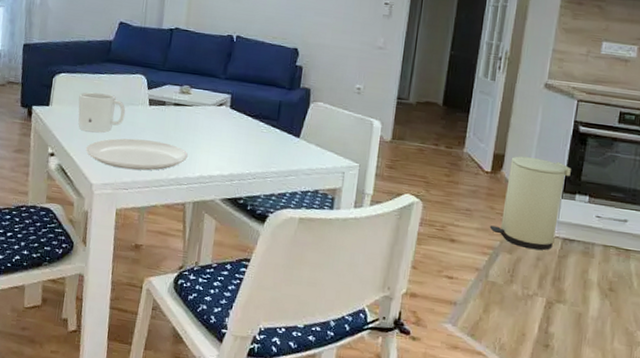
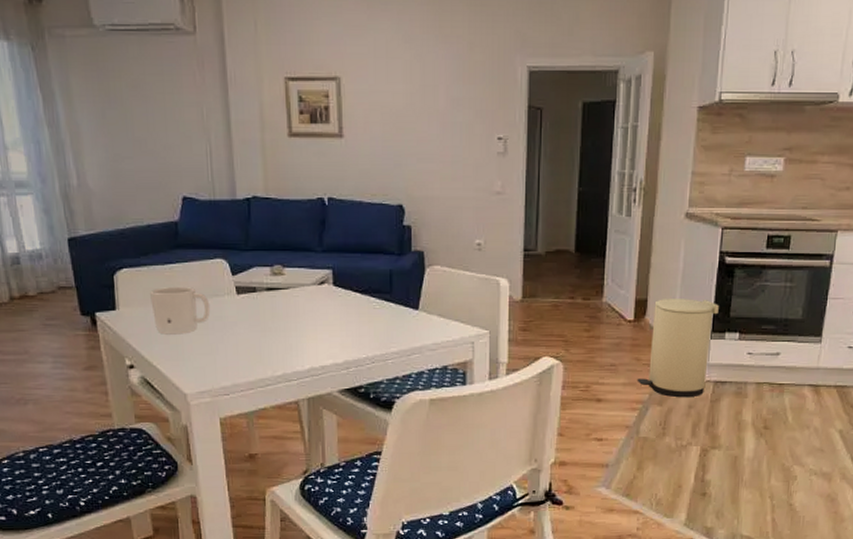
plate: present [85,138,188,171] -> none [170,335,293,372]

